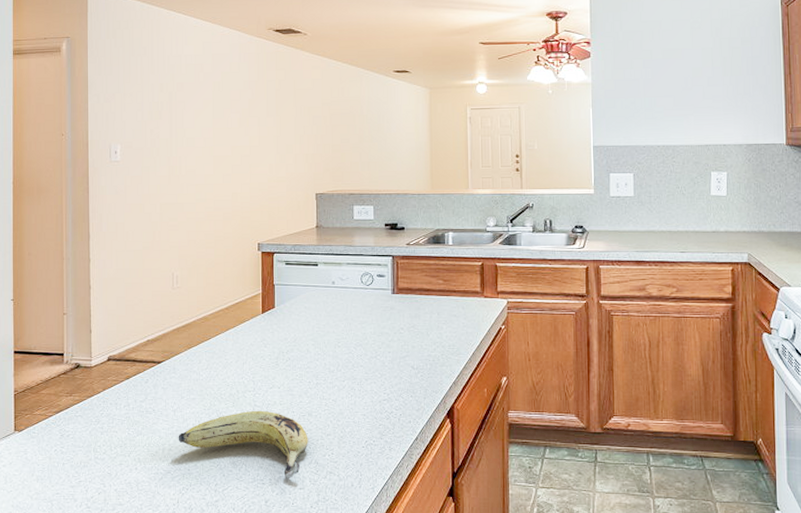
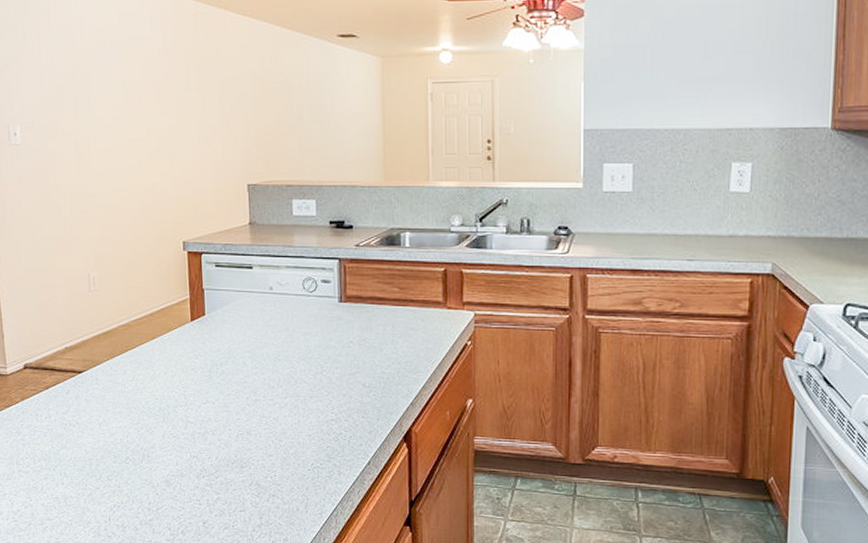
fruit: present [178,410,308,478] -> none [105,426,248,500]

